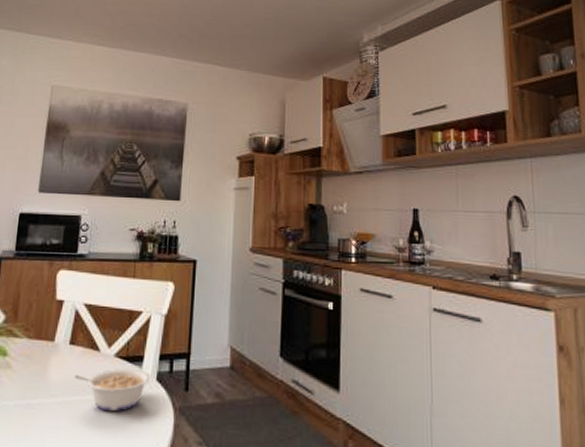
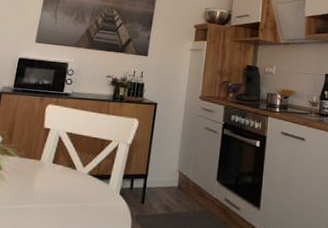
legume: present [74,368,151,412] -> none [54,183,115,217]

